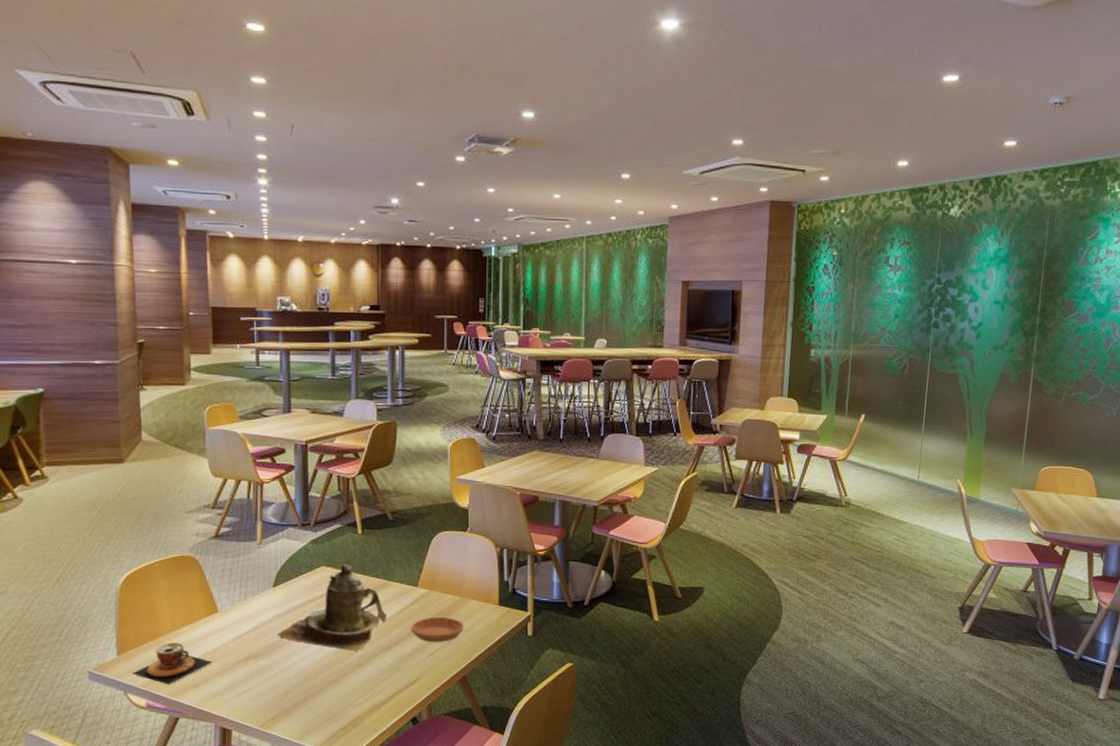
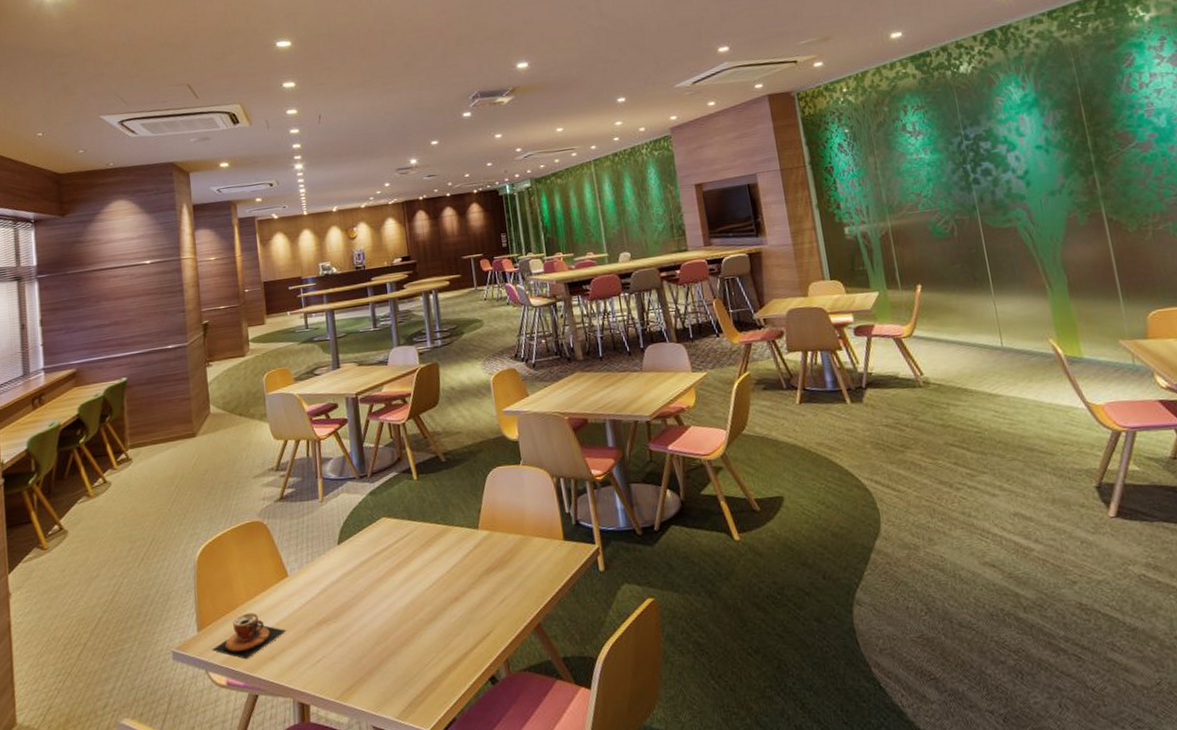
teapot: present [277,564,388,651] -> none [345,513,452,607]
saucer: present [410,617,464,642] -> none [476,559,531,588]

